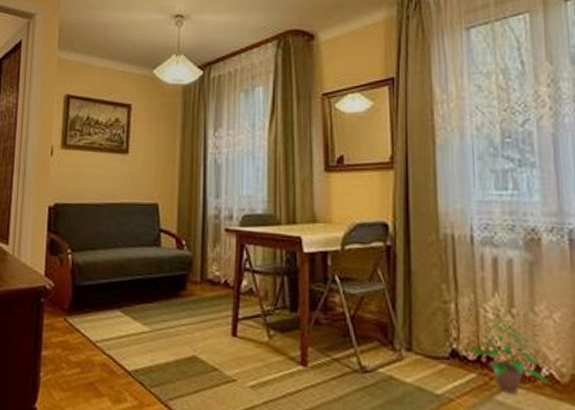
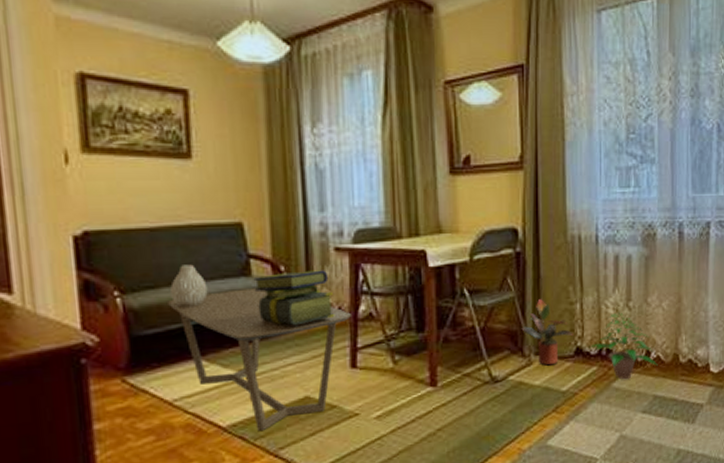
coffee table: none [100,256,235,381] -> present [166,288,351,432]
vase: none [104,233,129,267] -> present [170,264,208,308]
stack of books: none [161,246,222,292] -> present [253,270,335,326]
potted plant: none [391,294,448,364] -> present [521,299,573,365]

